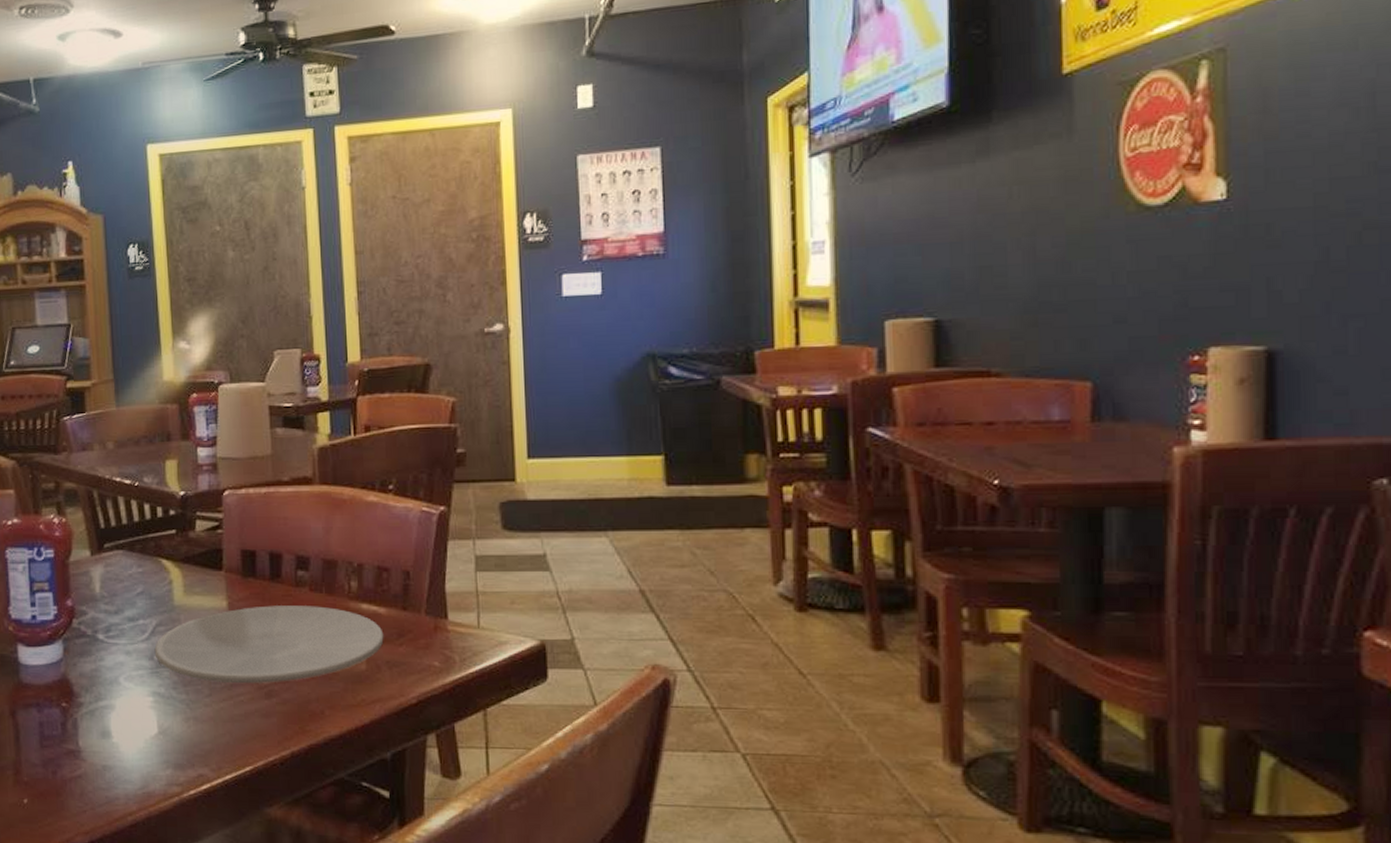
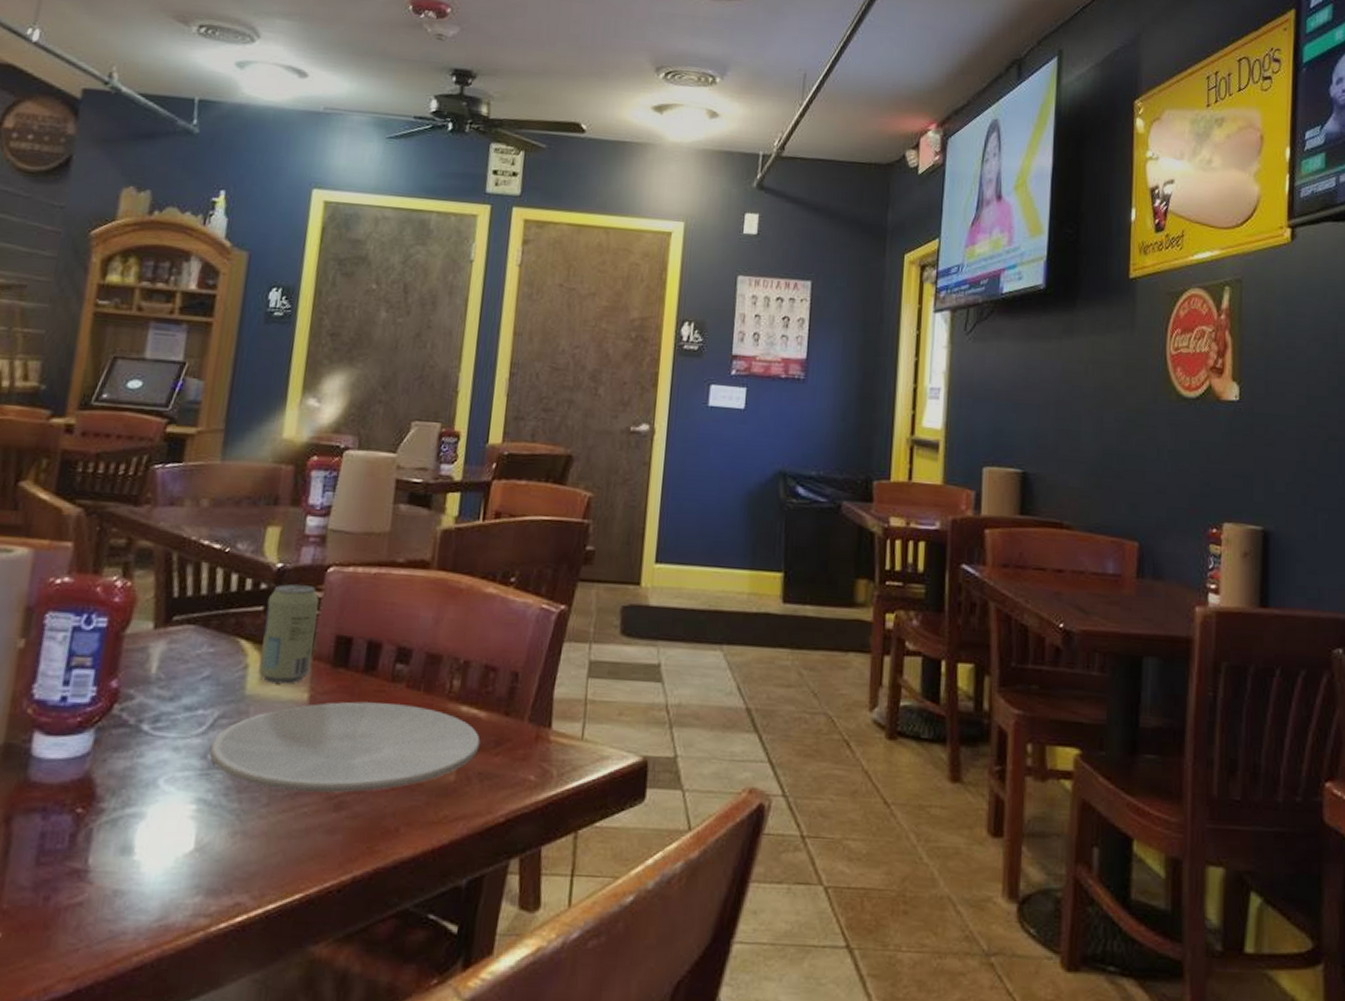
beverage can: none [177,507,225,594] -> present [258,583,319,684]

